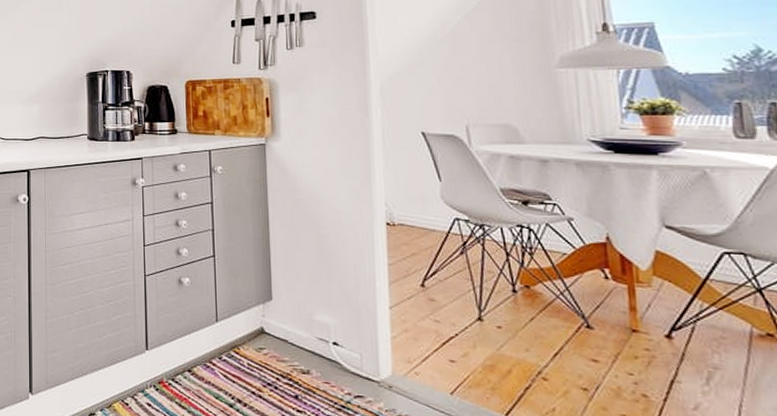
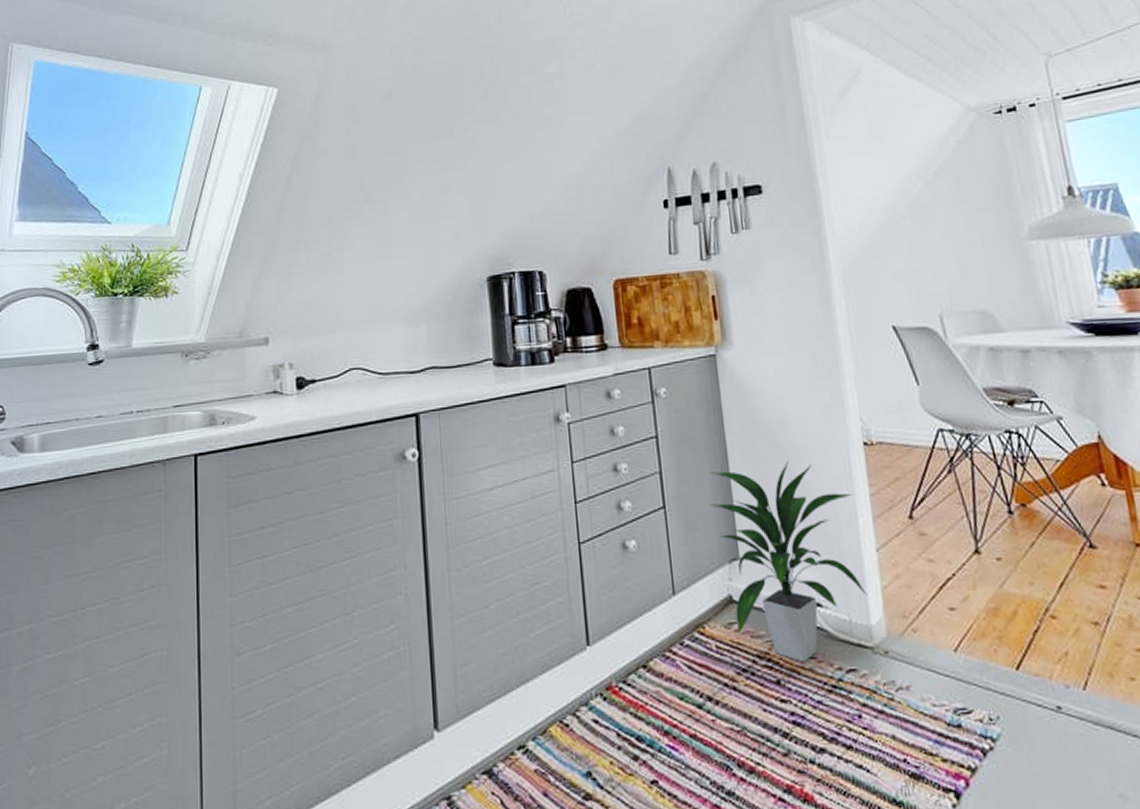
indoor plant: none [250,230,379,386] -> present [708,460,868,663]

